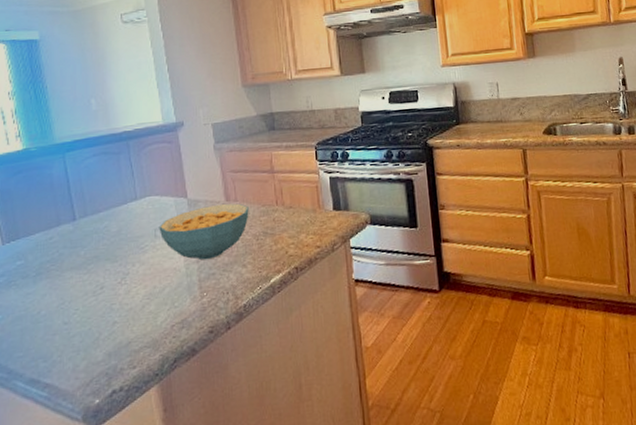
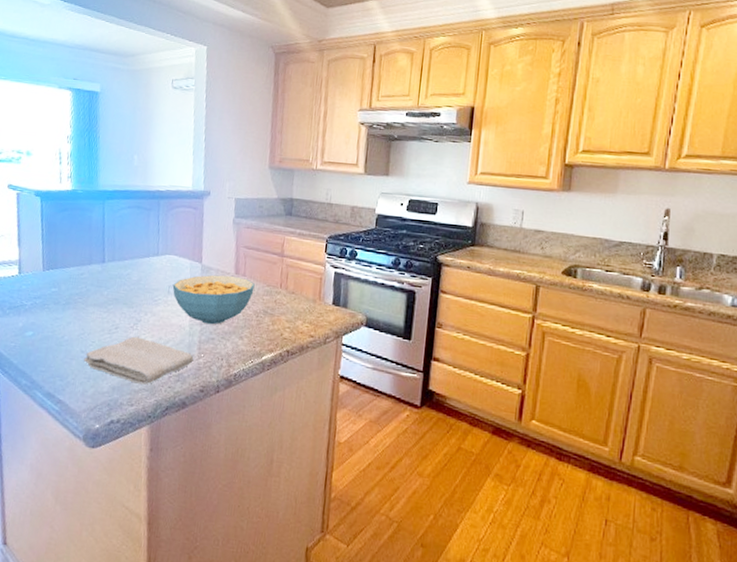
washcloth: none [69,291,196,343] -> present [84,336,194,385]

